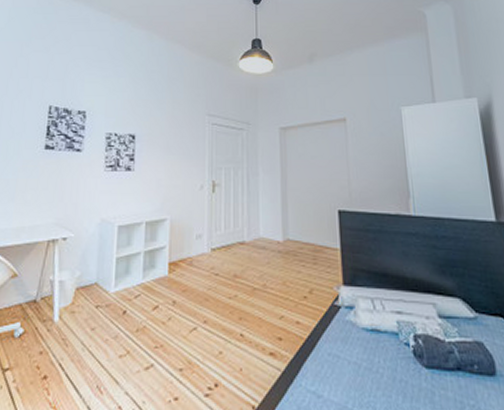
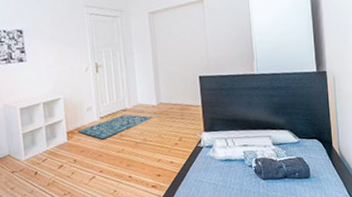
rug: none [182,248,278,279] -> present [77,114,154,140]

